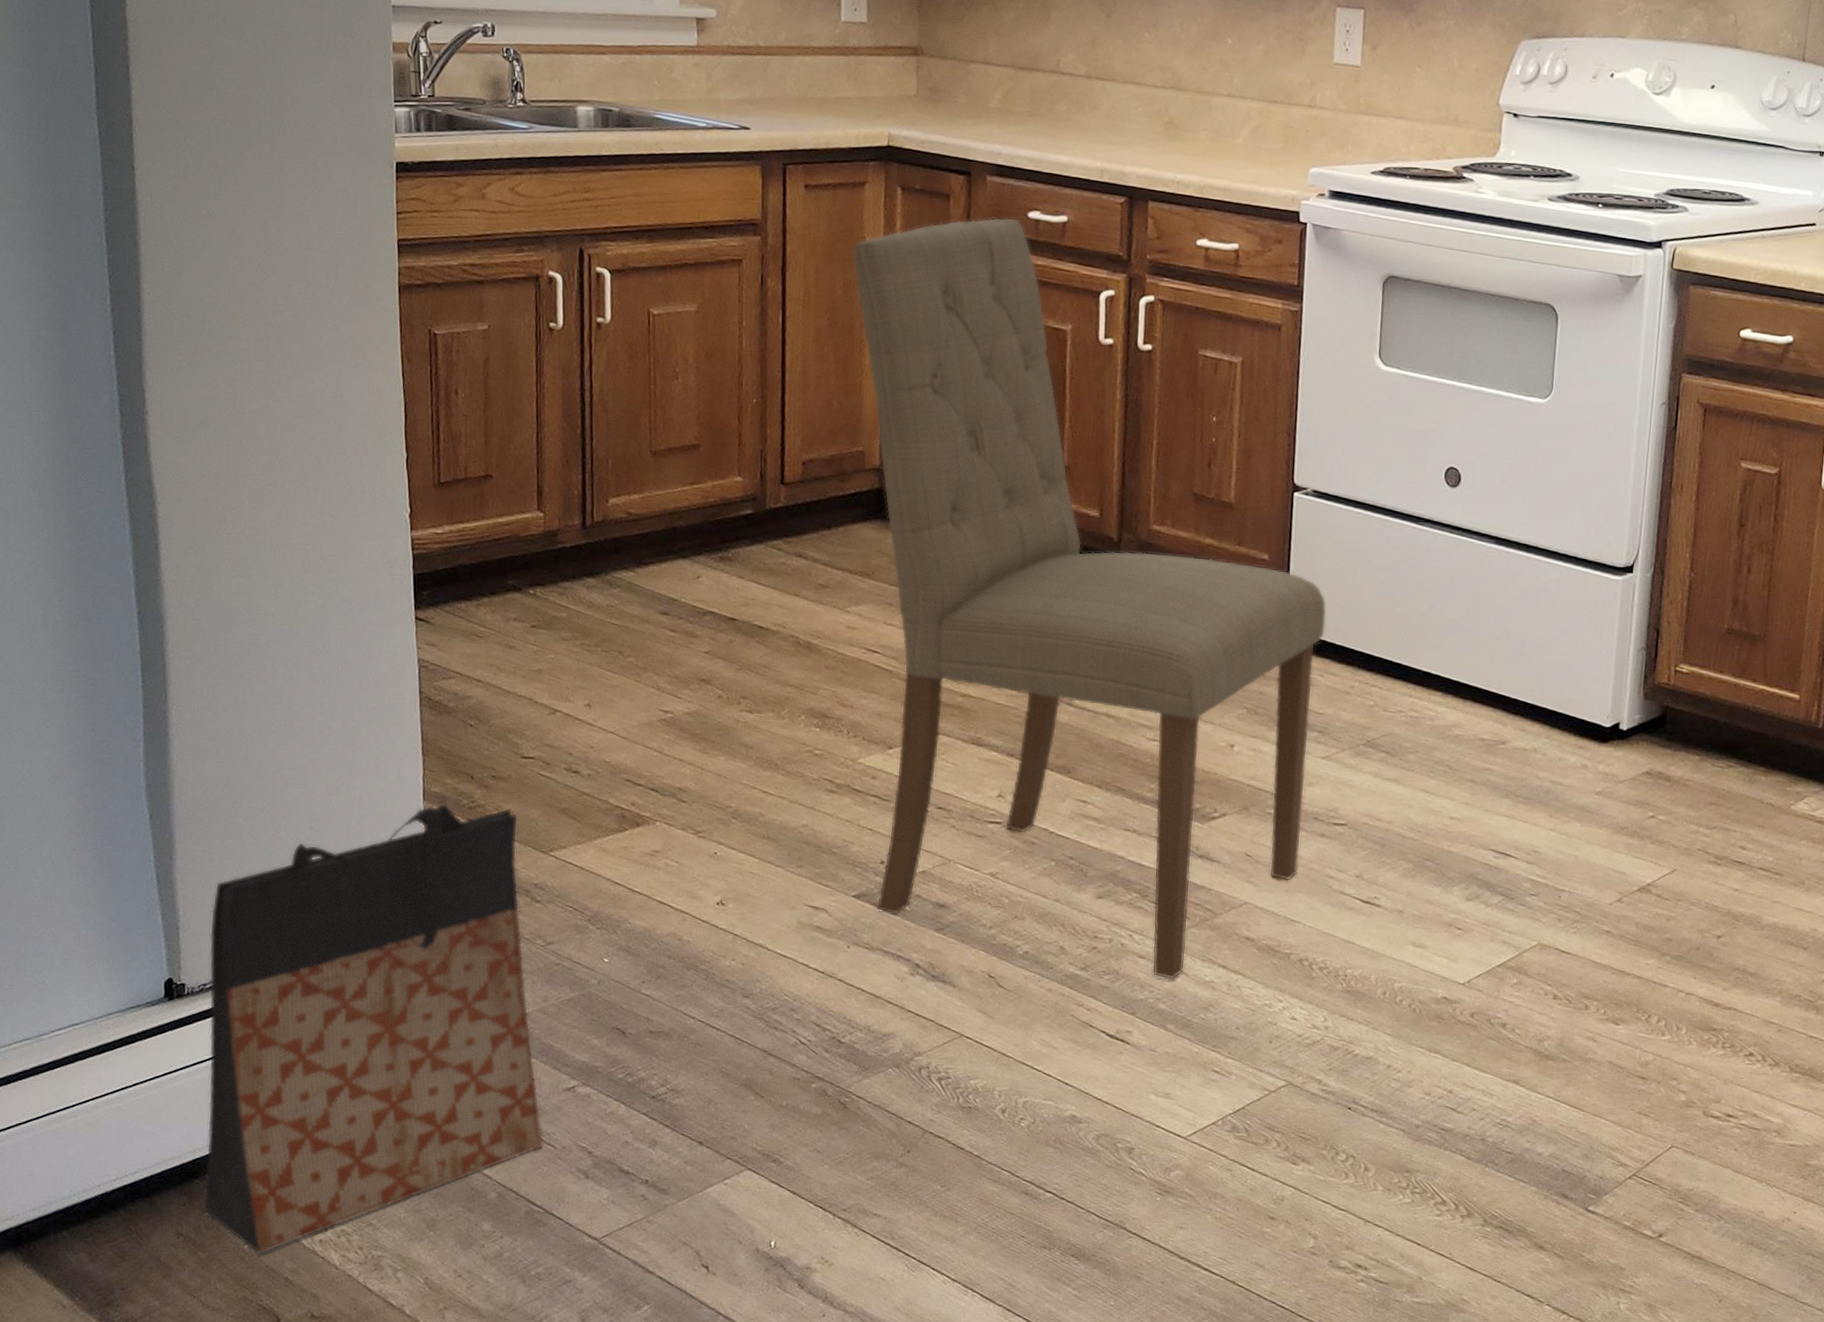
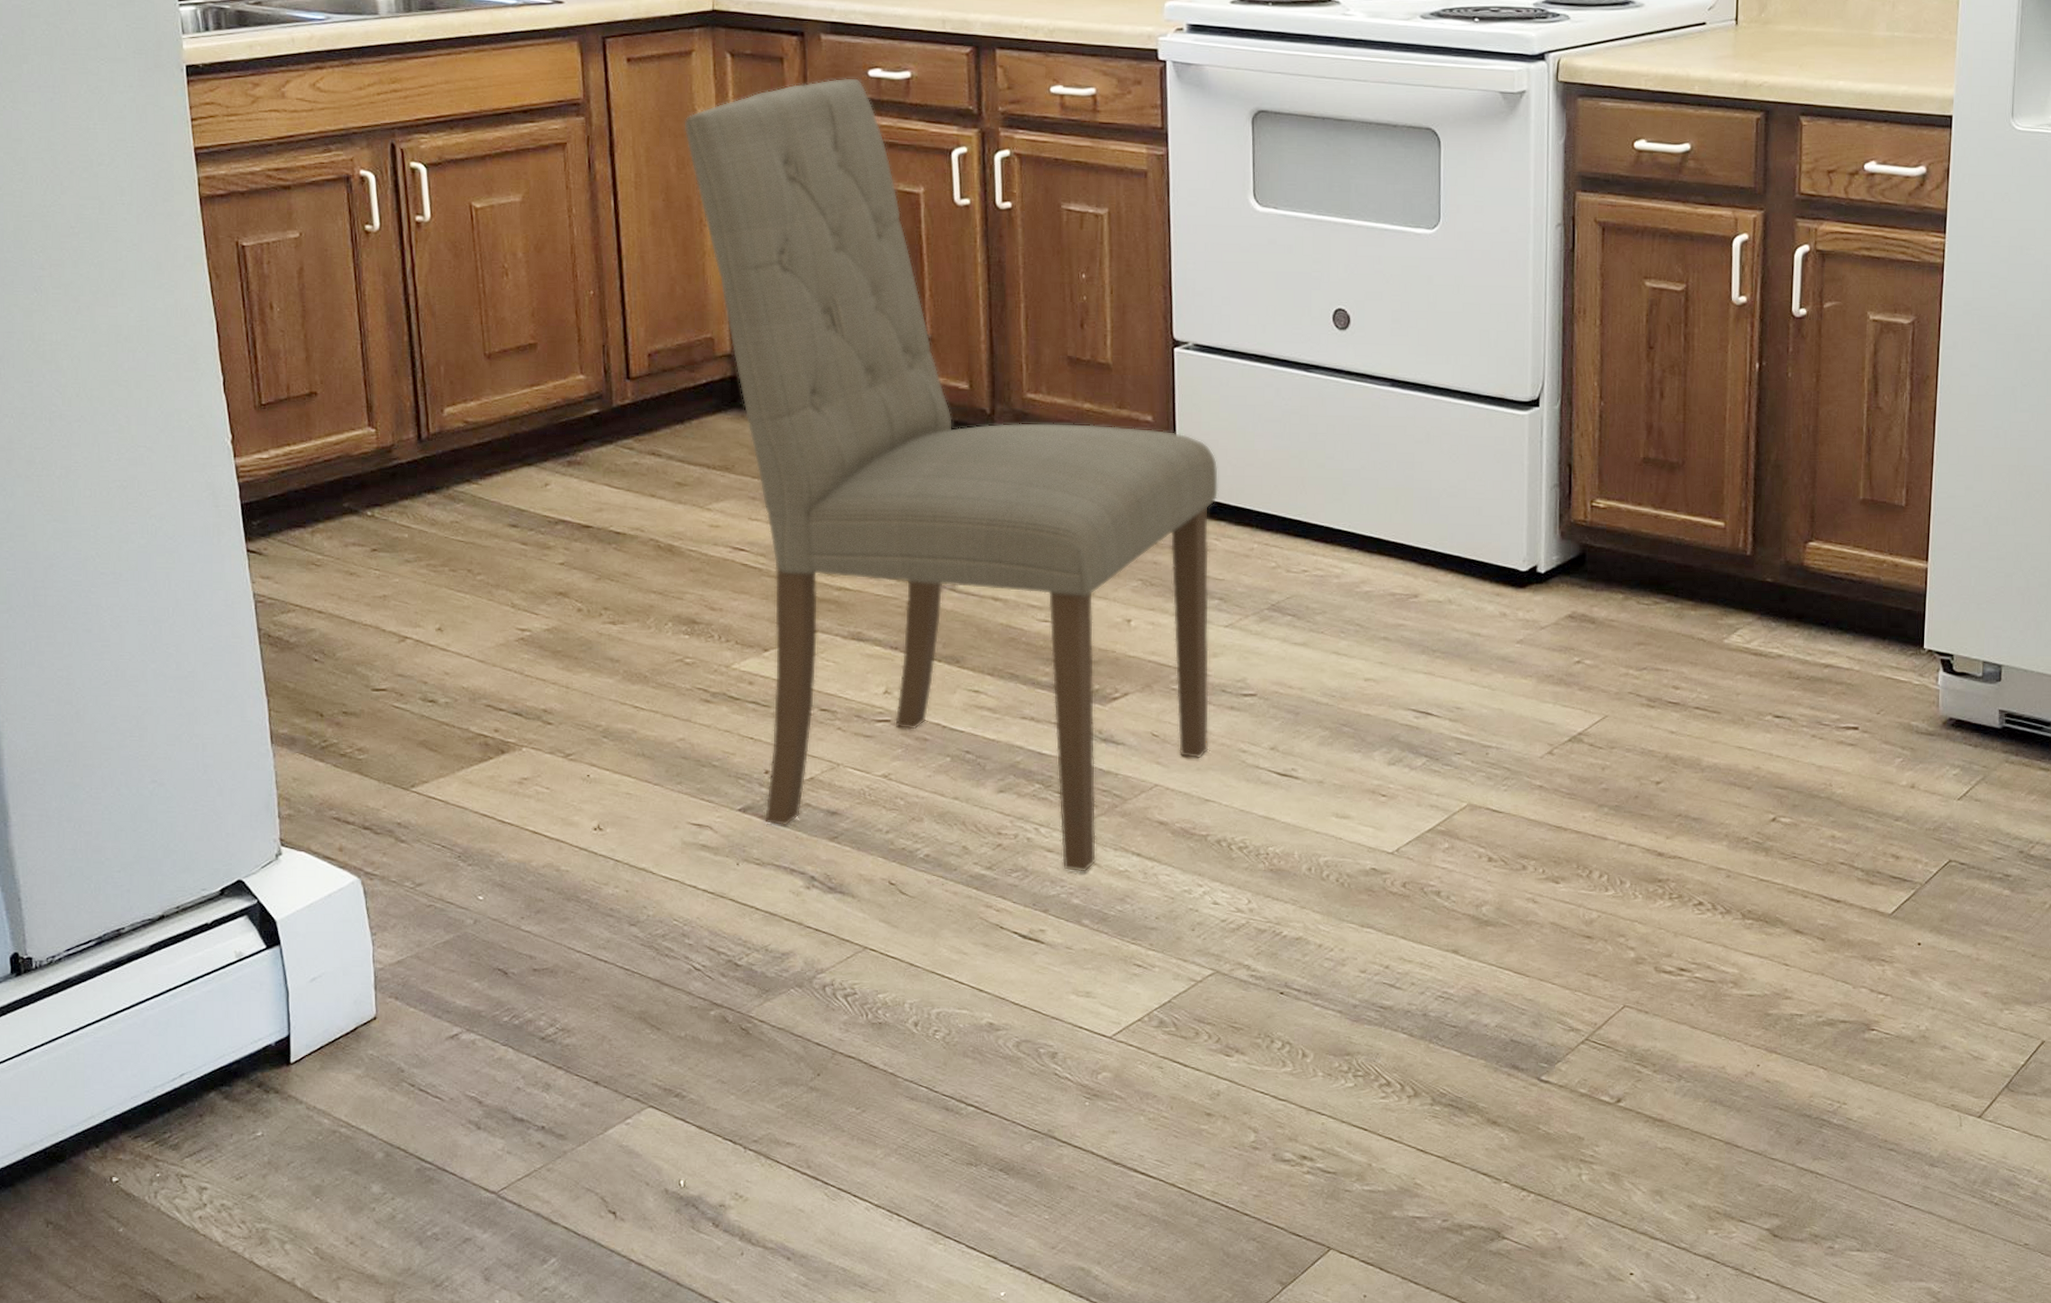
bag: present [204,803,545,1255] -> none [54,745,431,1237]

